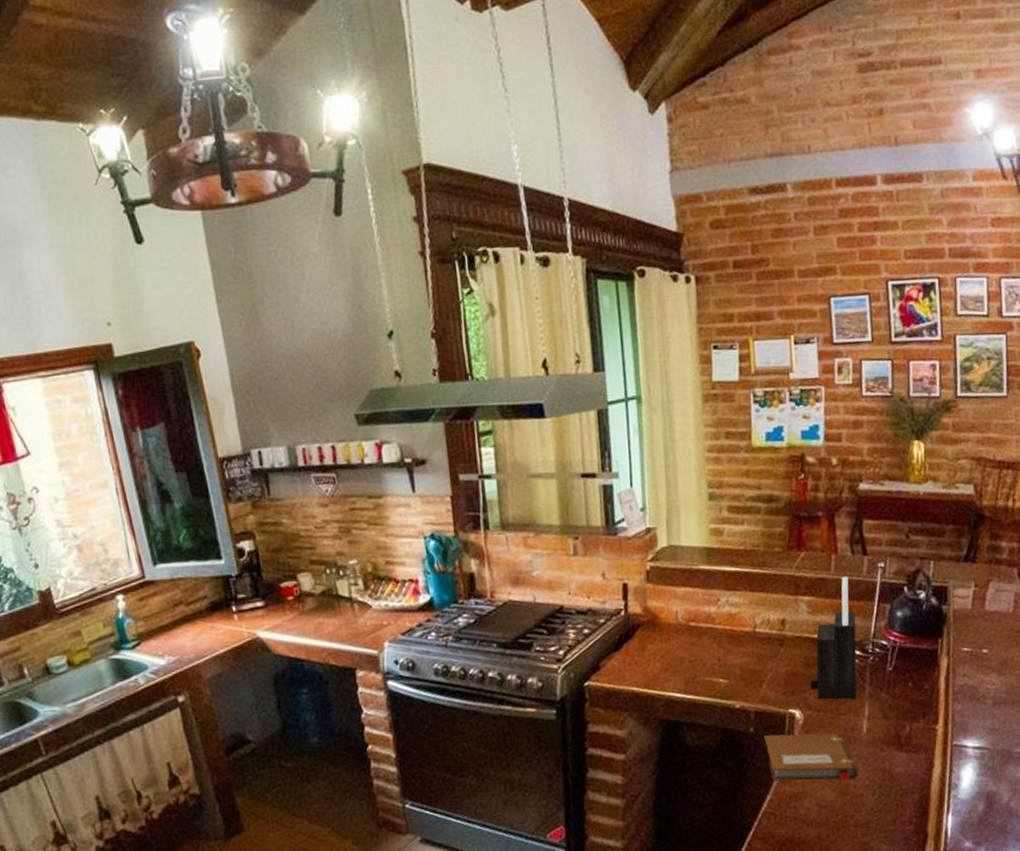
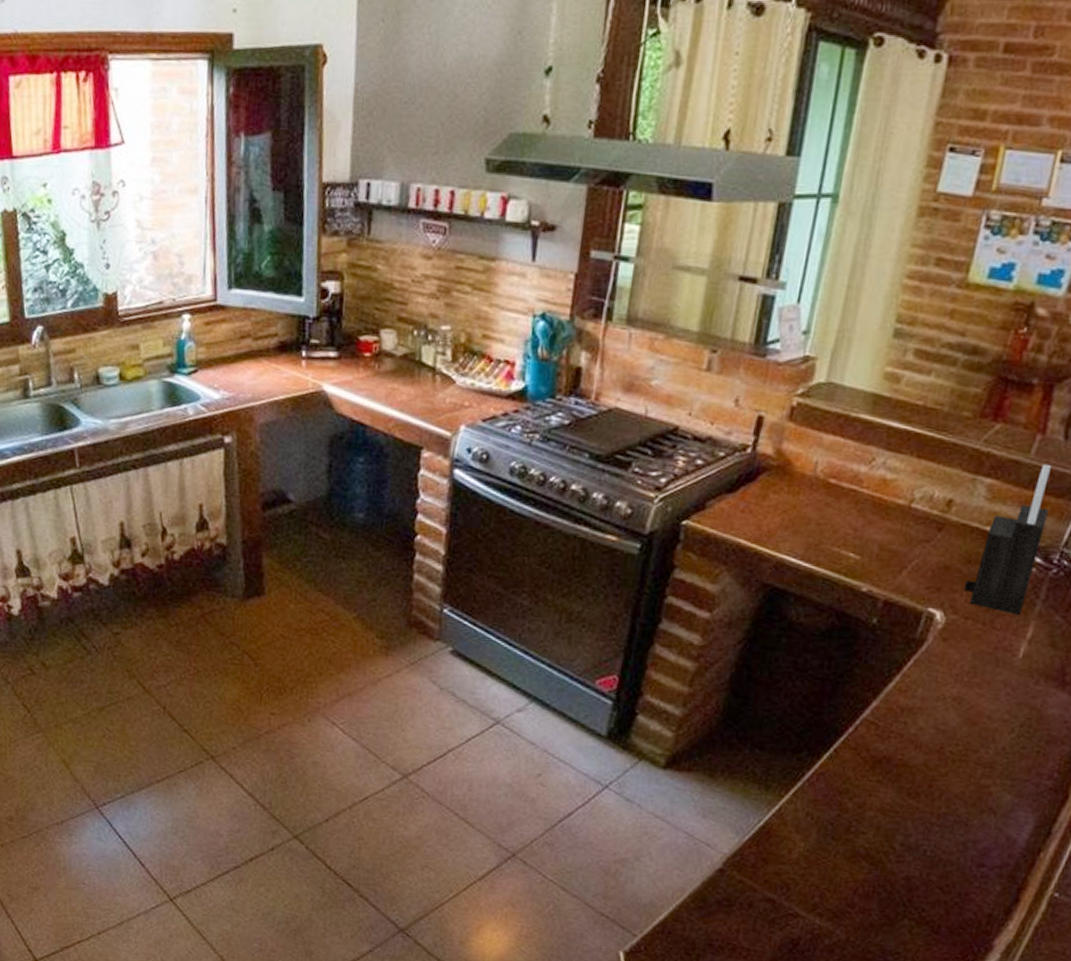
notebook: present [764,733,859,782] -> none [885,631,999,710]

